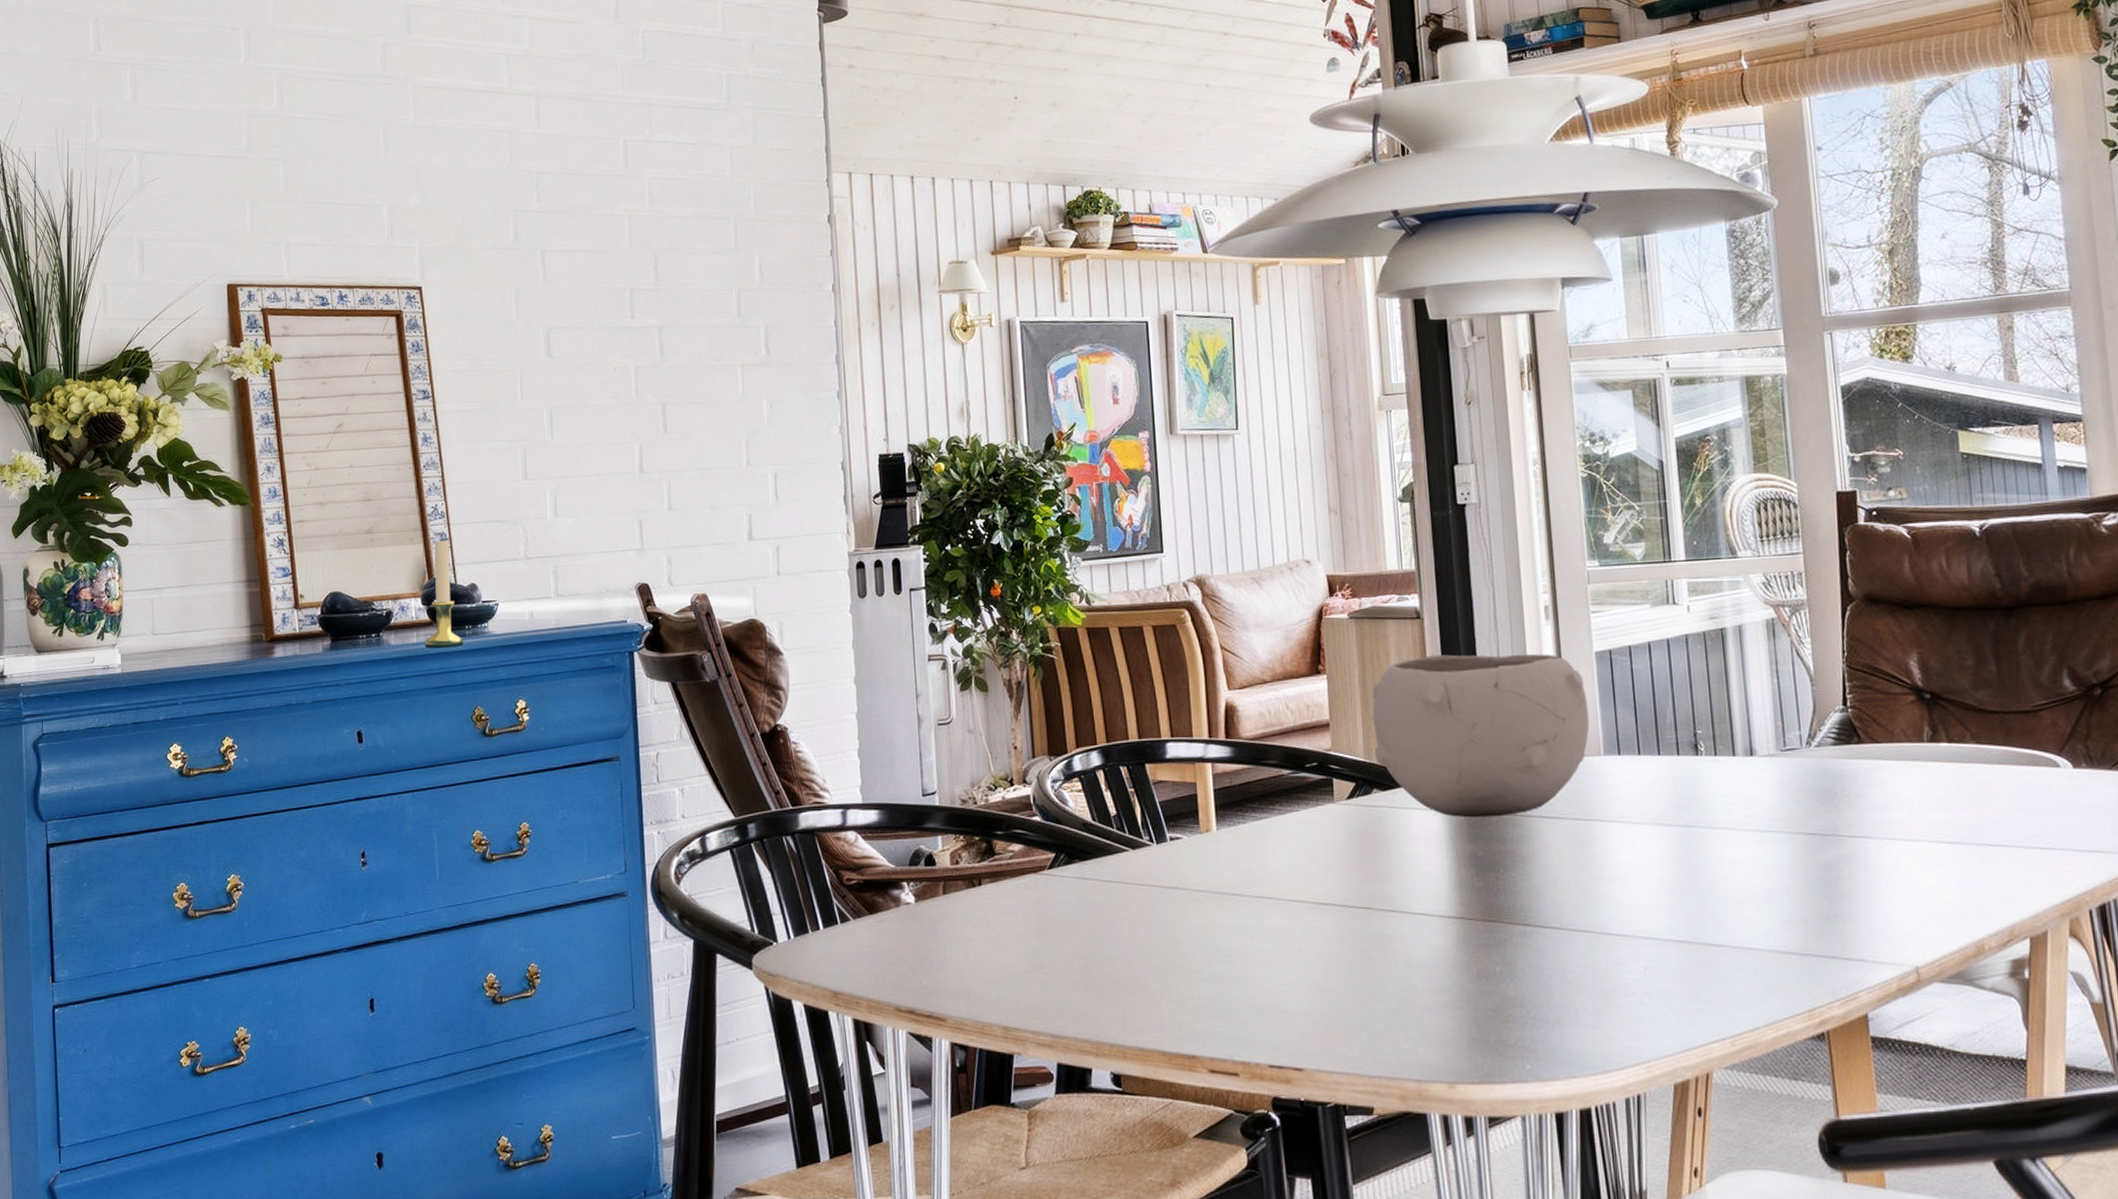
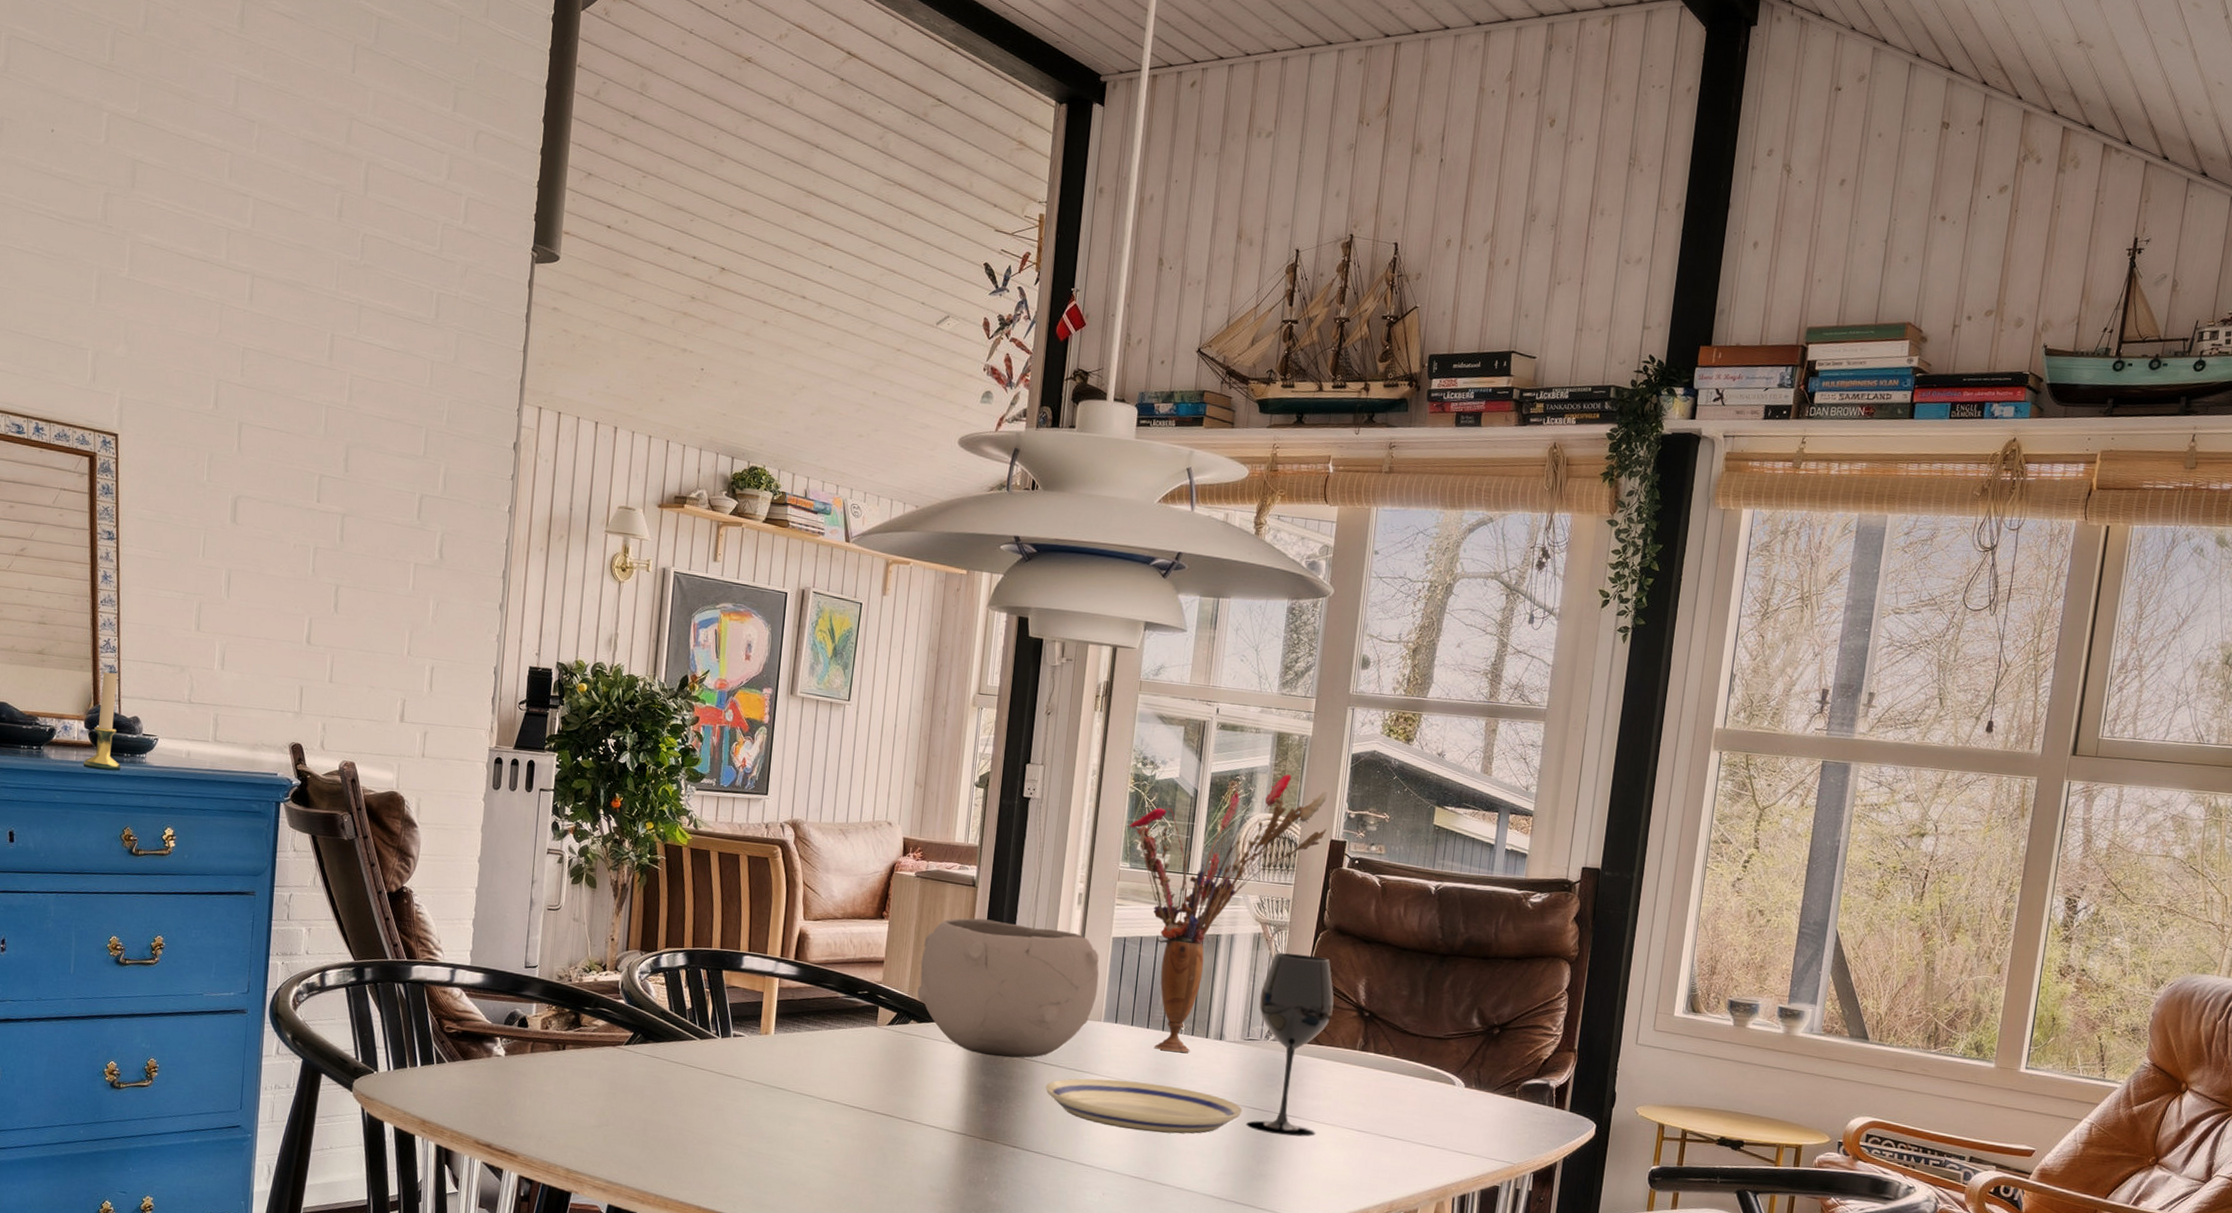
plate: none [1548,821,1797,883] -> present [1045,1078,1243,1134]
bouquet: none [1587,423,1829,780] -> present [1128,774,1328,1053]
wineglass: none [1788,635,1897,863] -> present [1246,952,1334,1137]

